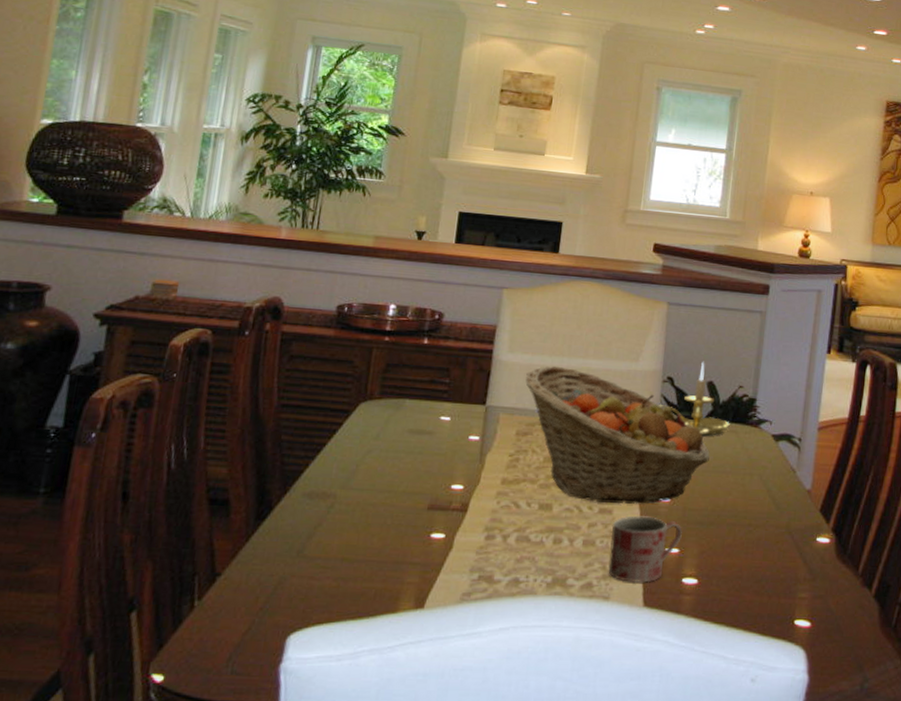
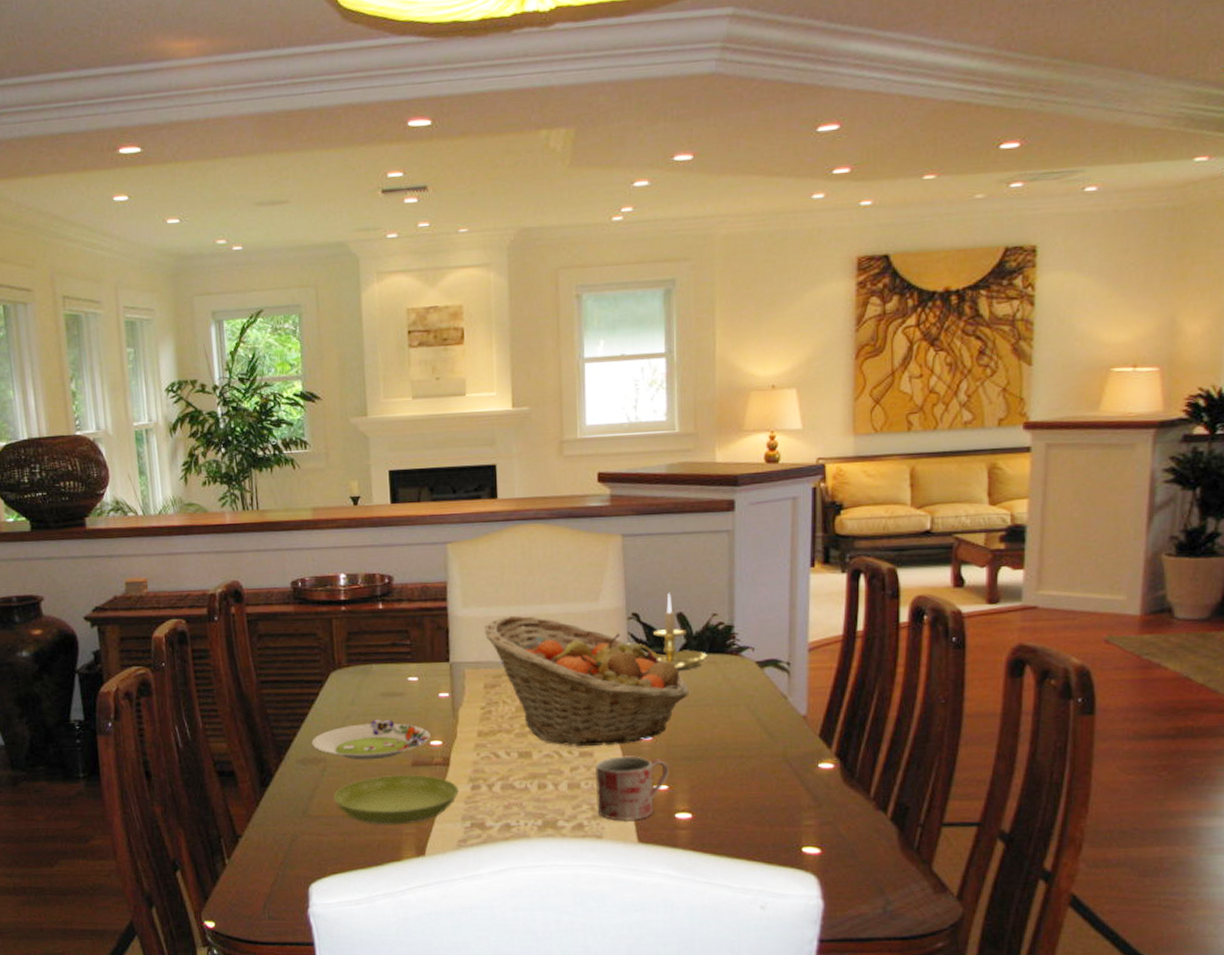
salad plate: none [324,456,453,500] -> present [312,718,431,760]
saucer: none [335,517,473,573] -> present [333,774,459,825]

